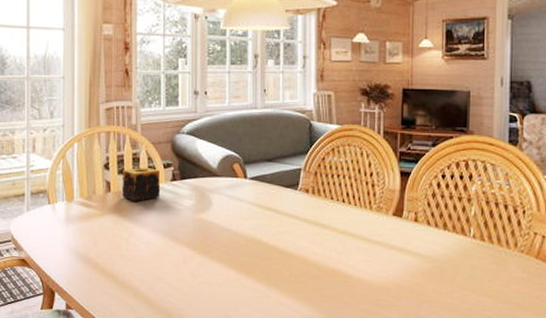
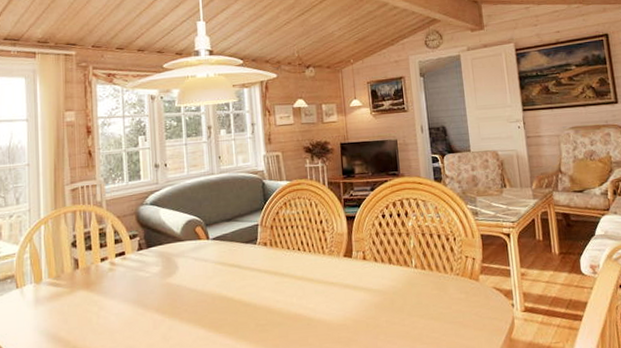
candle: present [121,167,161,201] -> none [89,240,128,275]

